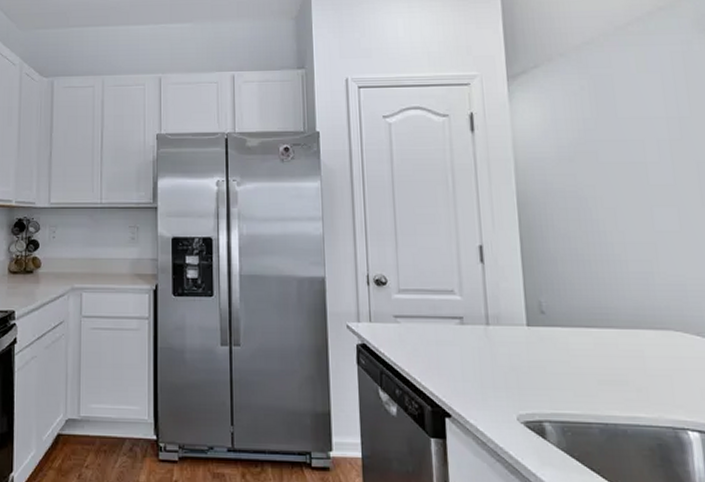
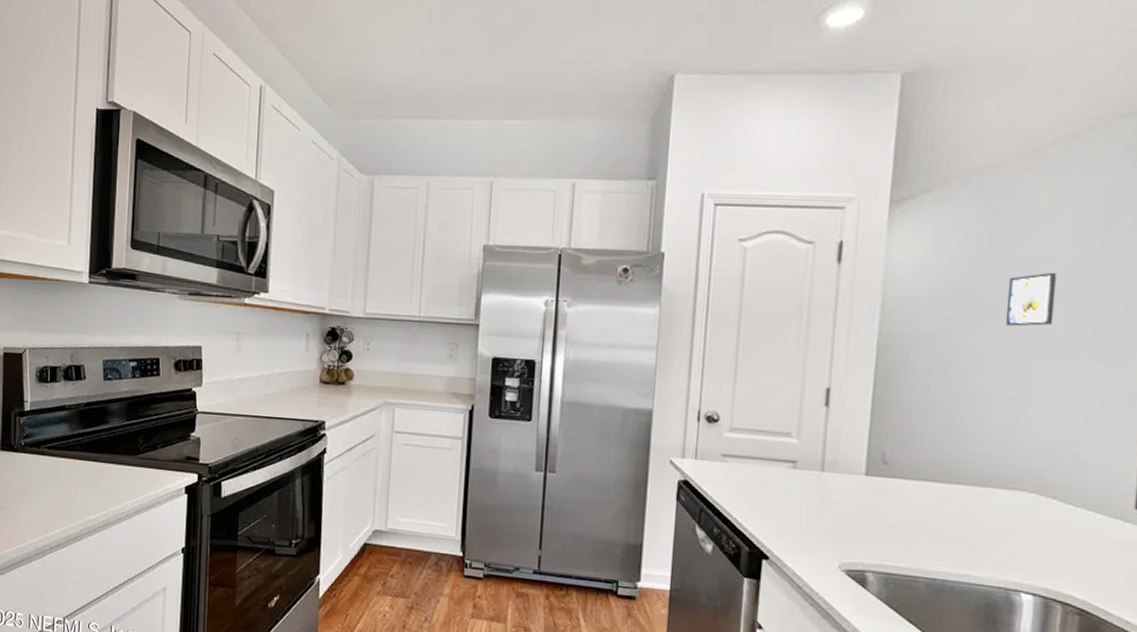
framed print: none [618,129,664,179] -> present [1005,272,1058,327]

